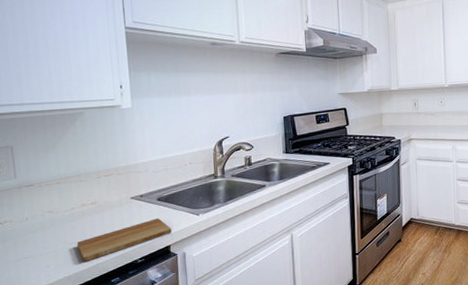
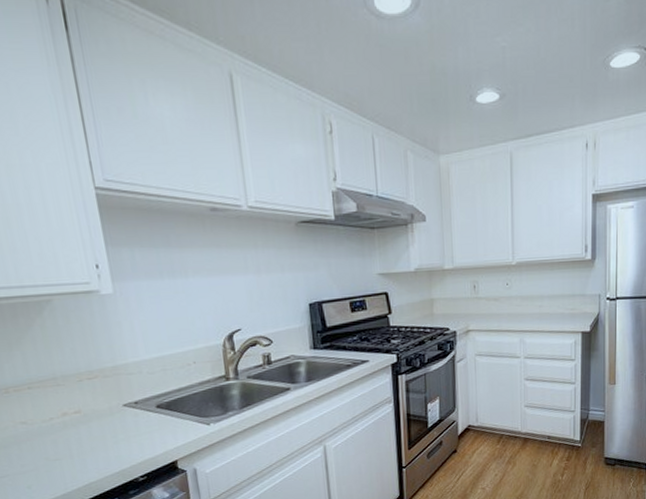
cutting board: present [77,218,172,262] -> none [62,429,178,481]

